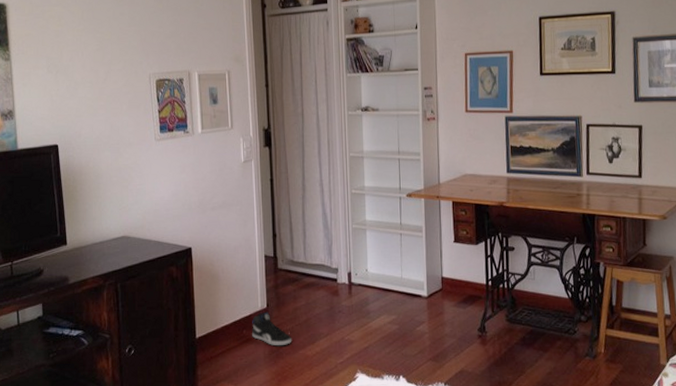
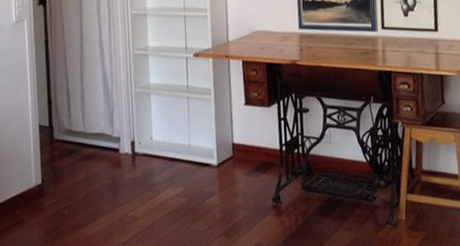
sneaker: present [251,311,292,346] -> none [24,188,70,227]

